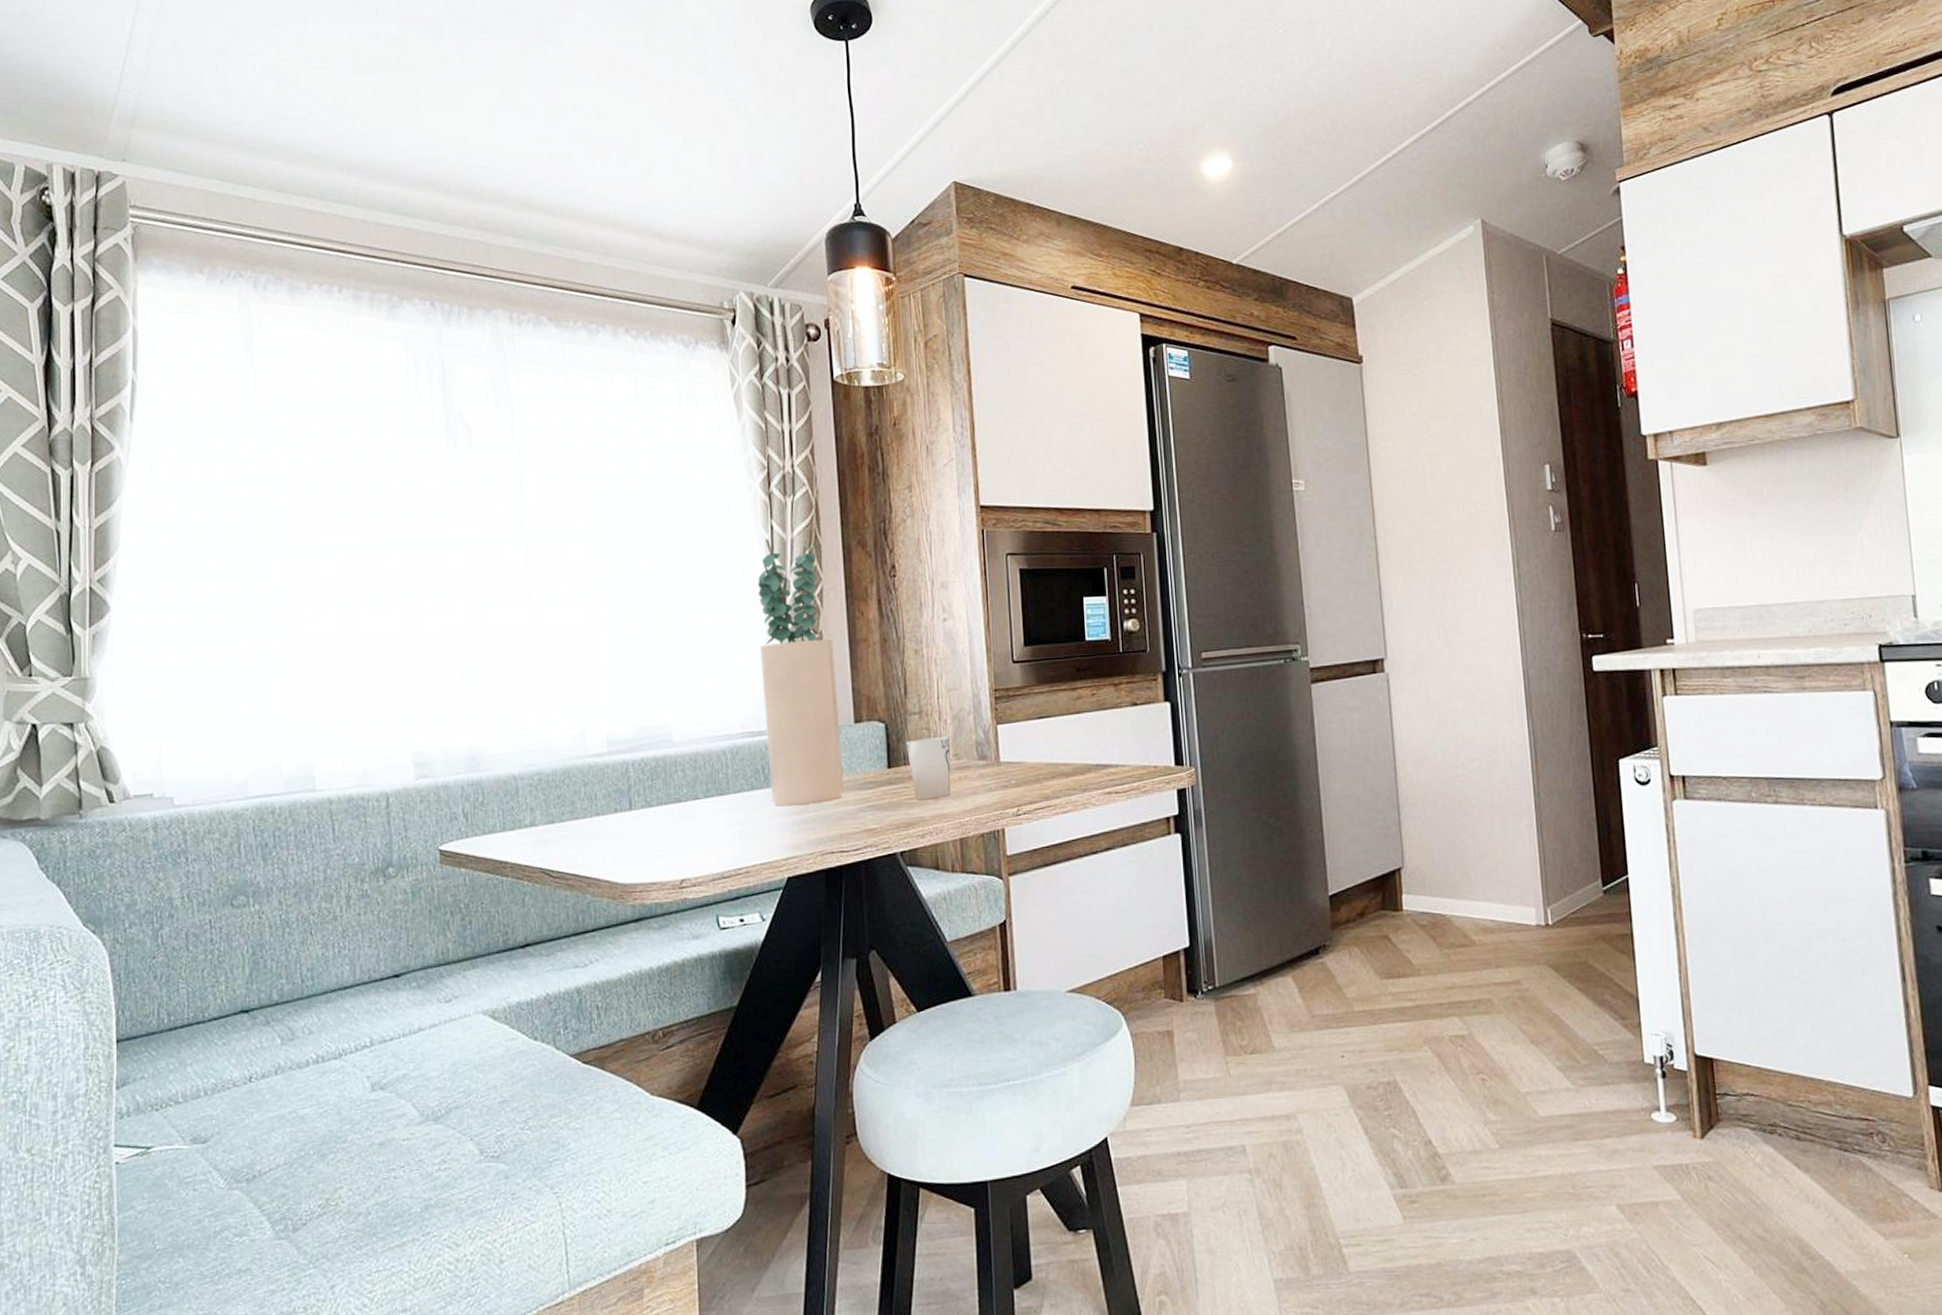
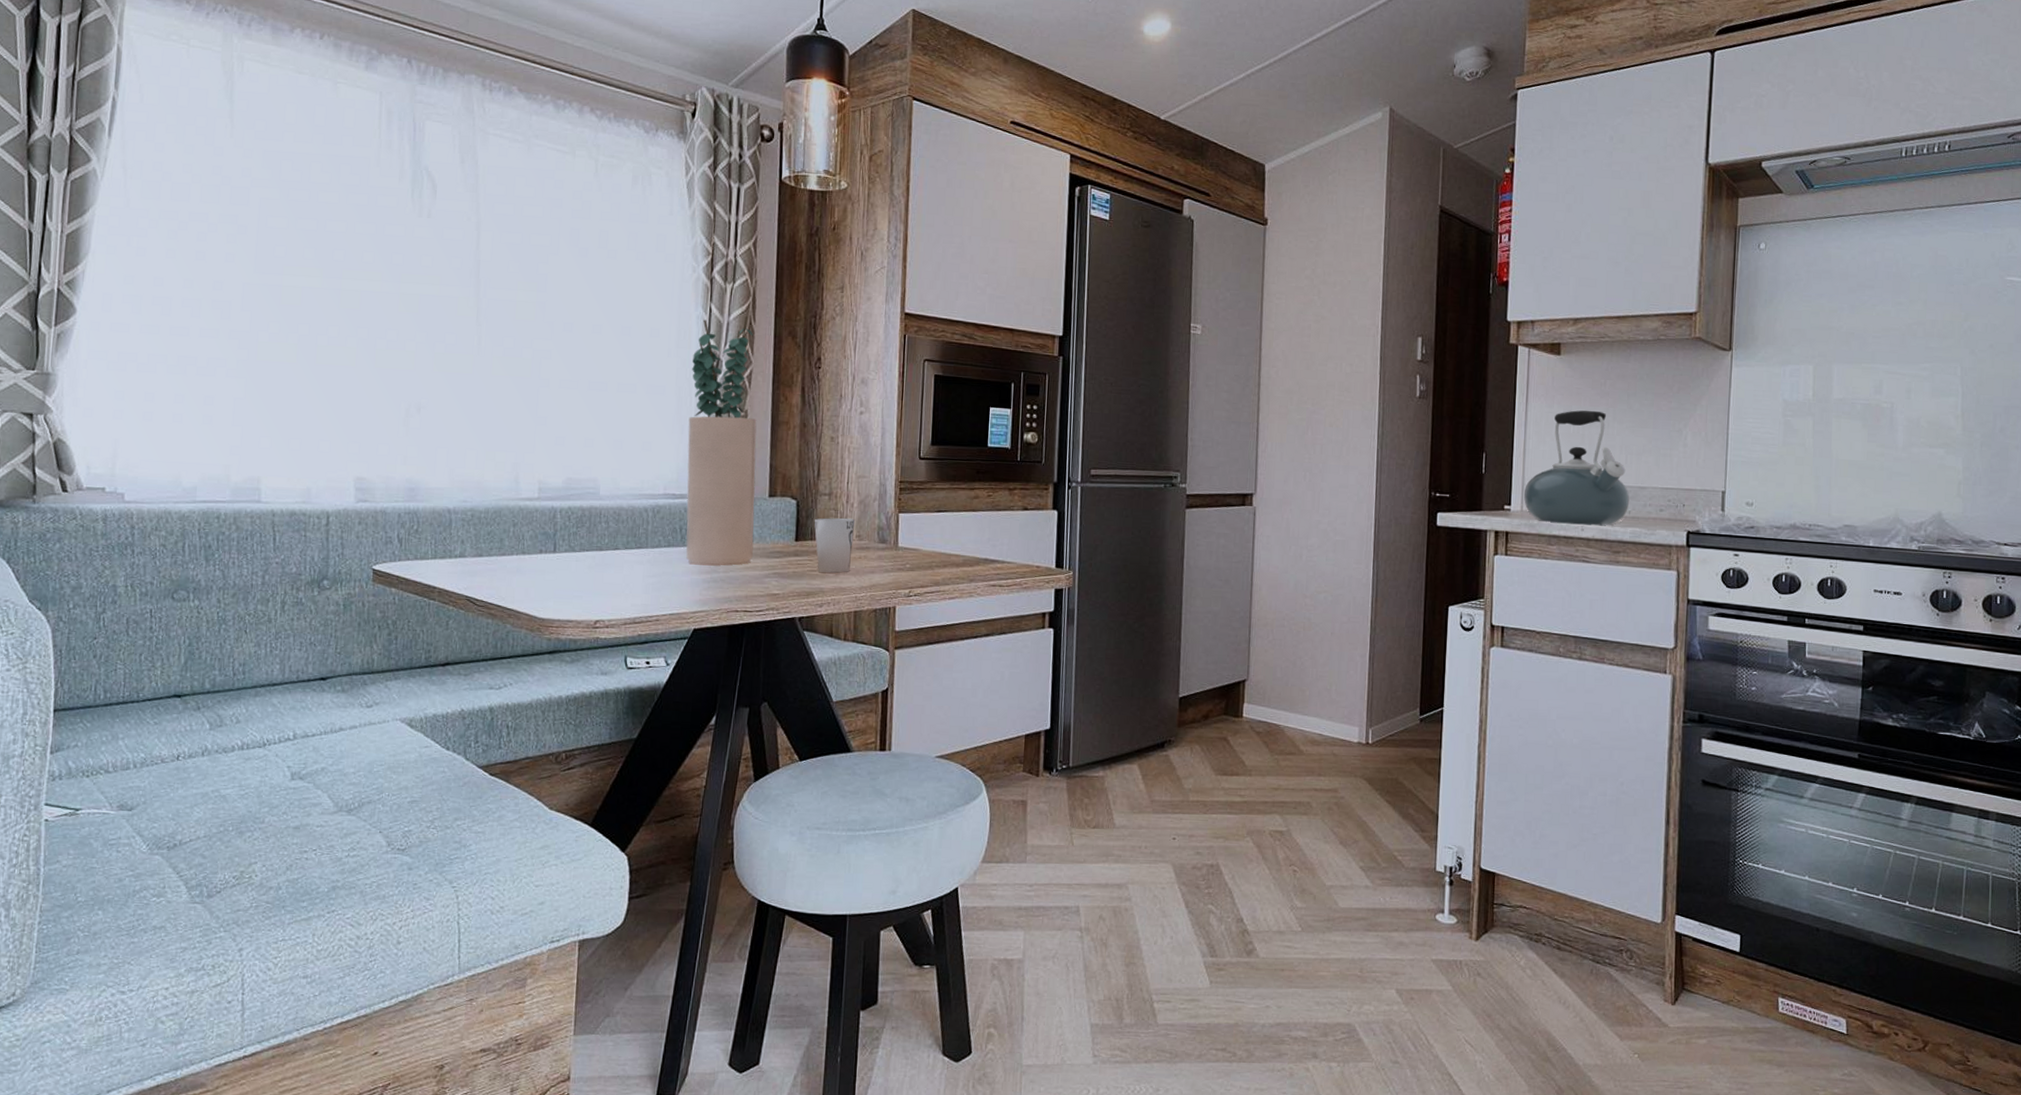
kettle: none [1687,522,1808,652] -> present [1524,410,1630,525]

